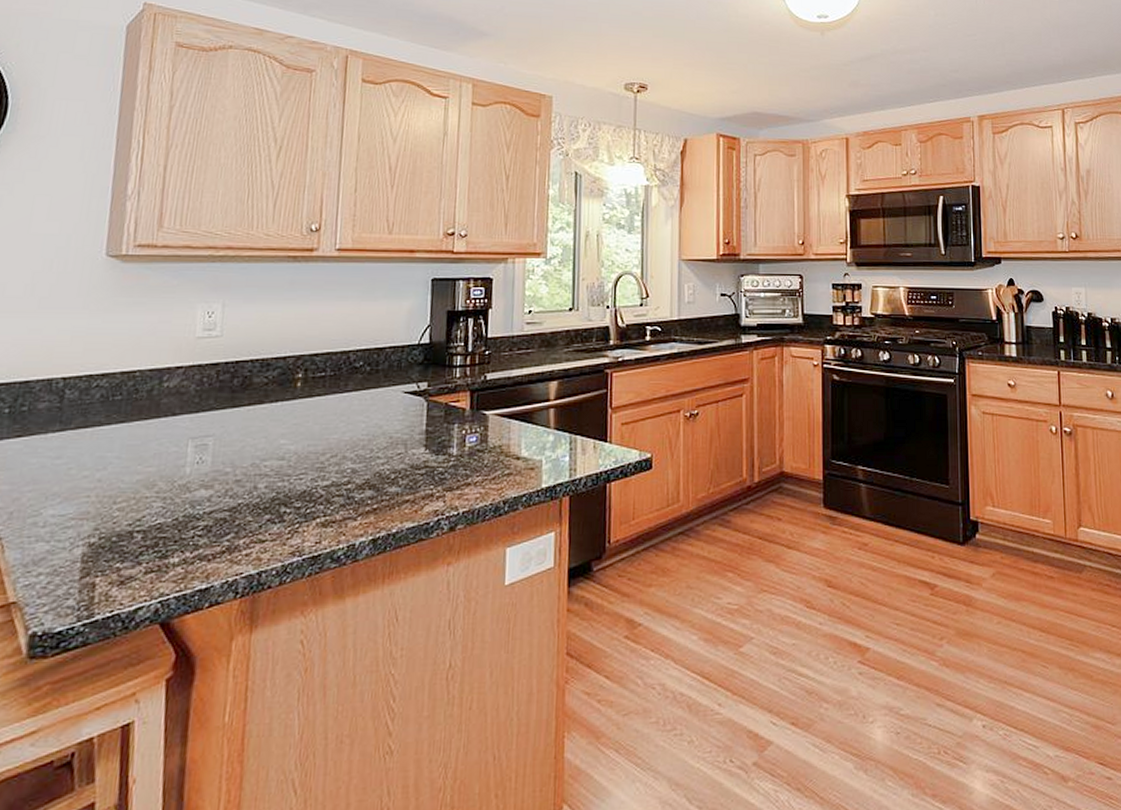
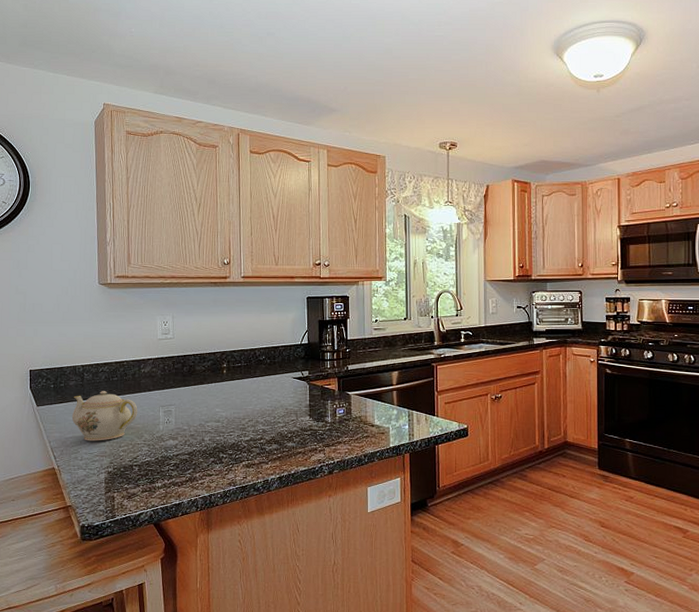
teapot: none [34,415,152,496] -> present [71,390,138,441]

